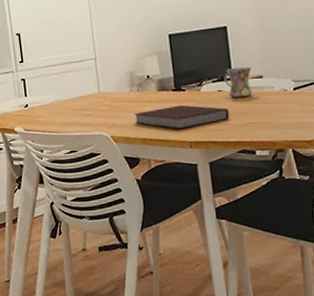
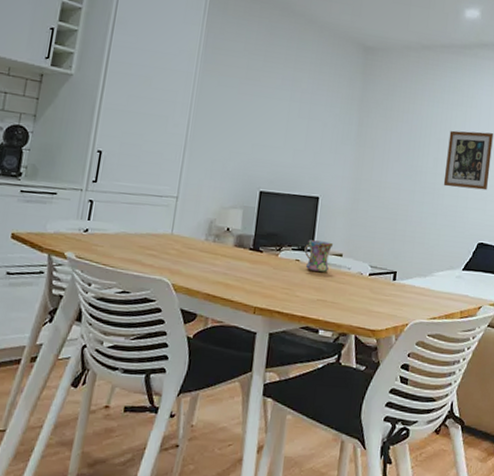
notebook: present [134,105,230,130] -> none [201,264,302,292]

